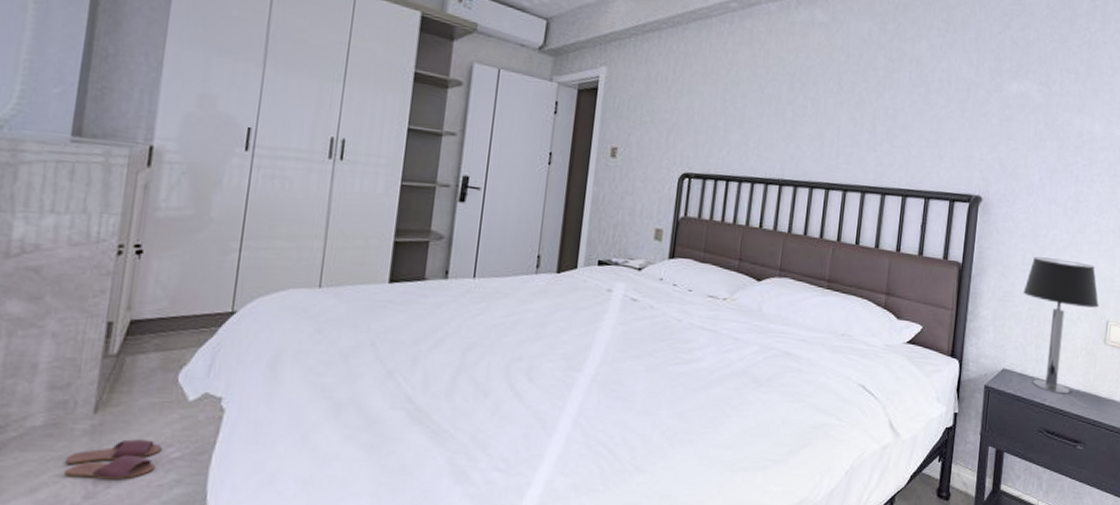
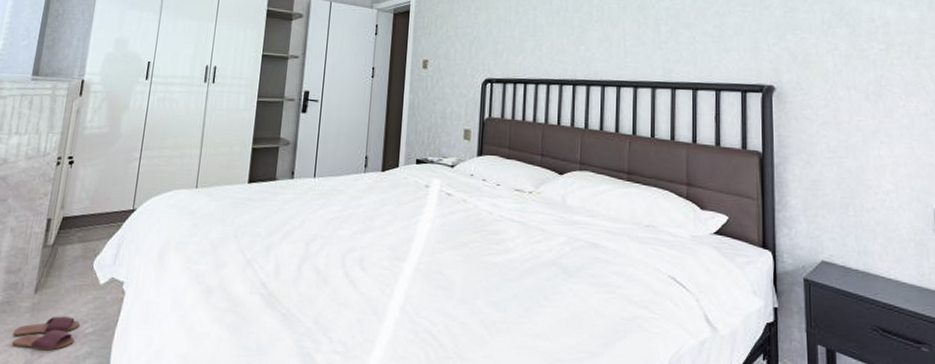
table lamp: present [1023,256,1100,394] -> none [833,143,923,289]

